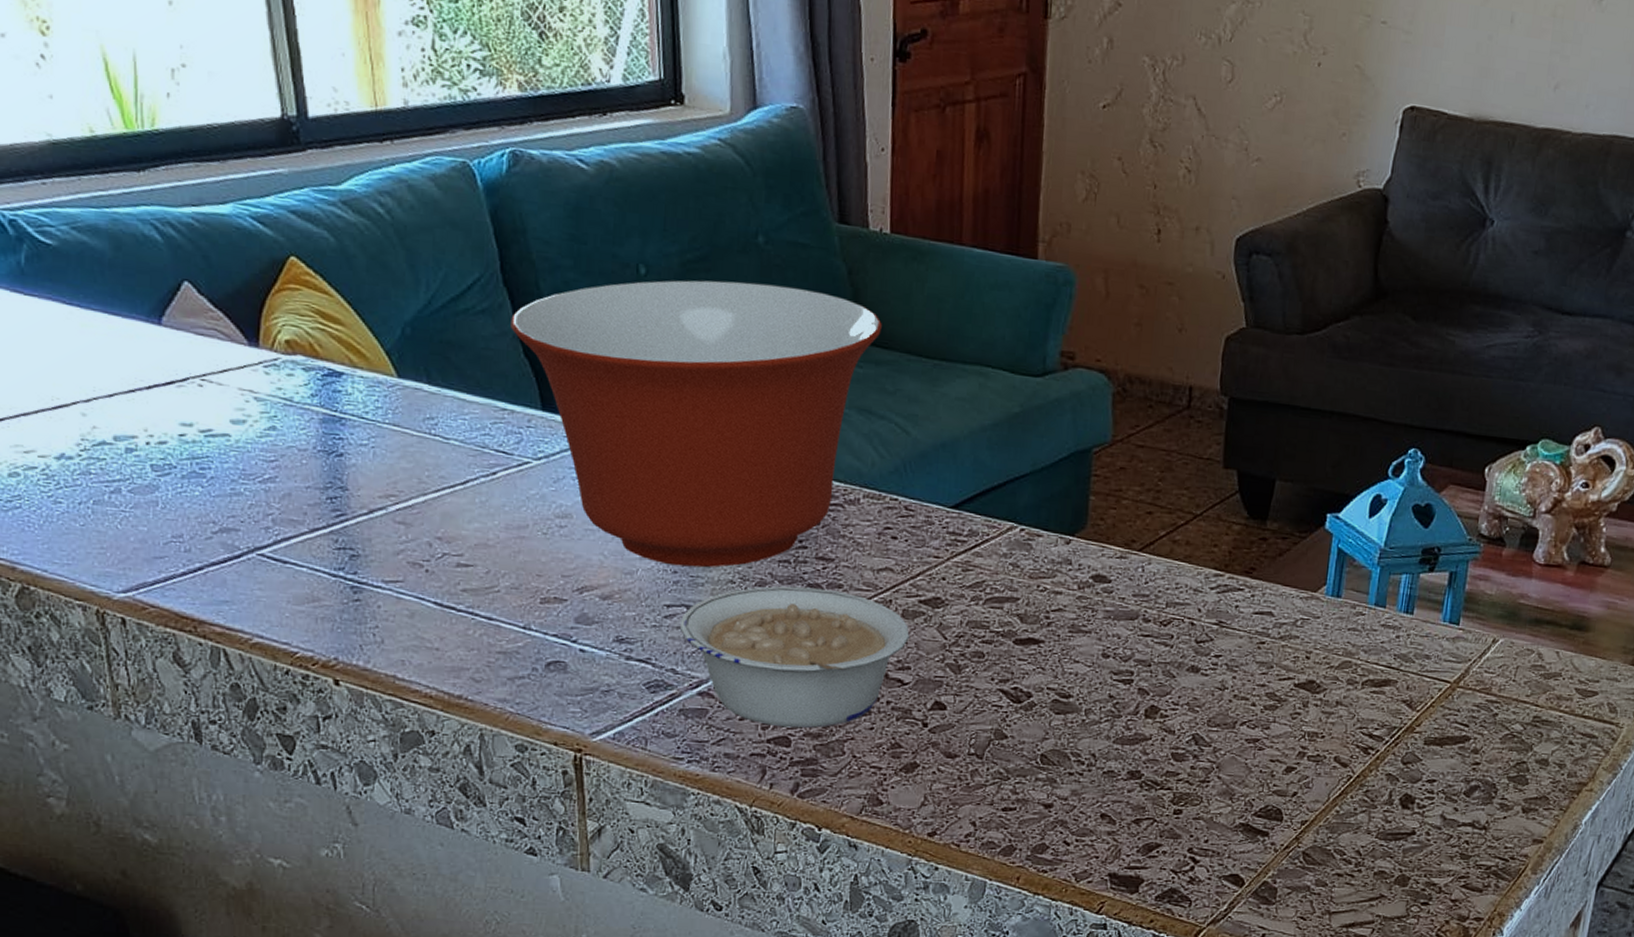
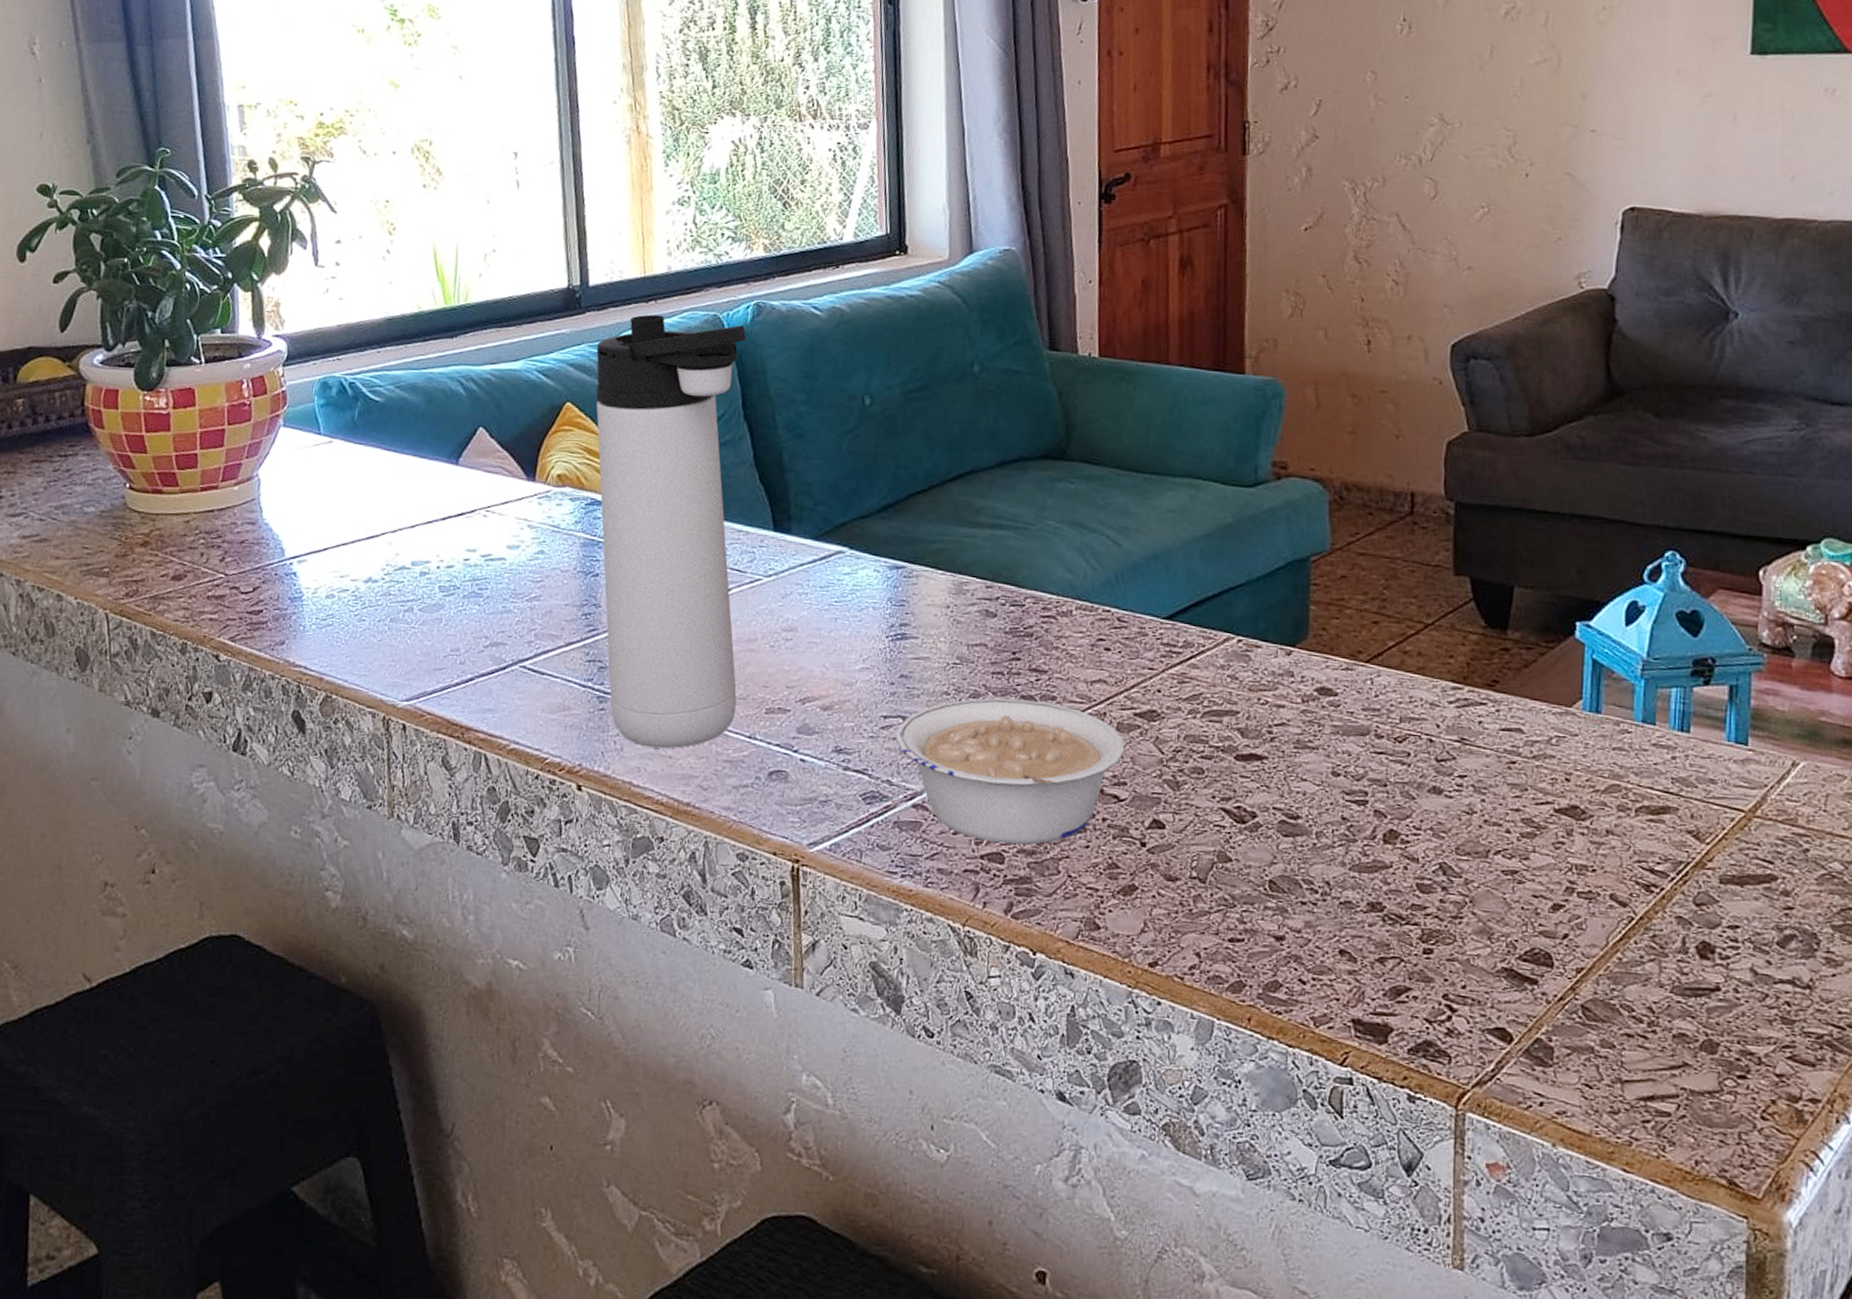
thermos bottle: none [323,156,509,641] -> present [595,314,747,749]
mixing bowl: present [511,280,882,568] -> none [749,407,1092,679]

